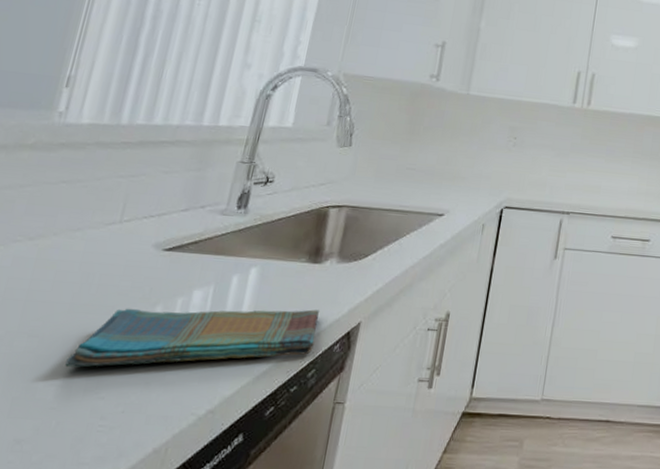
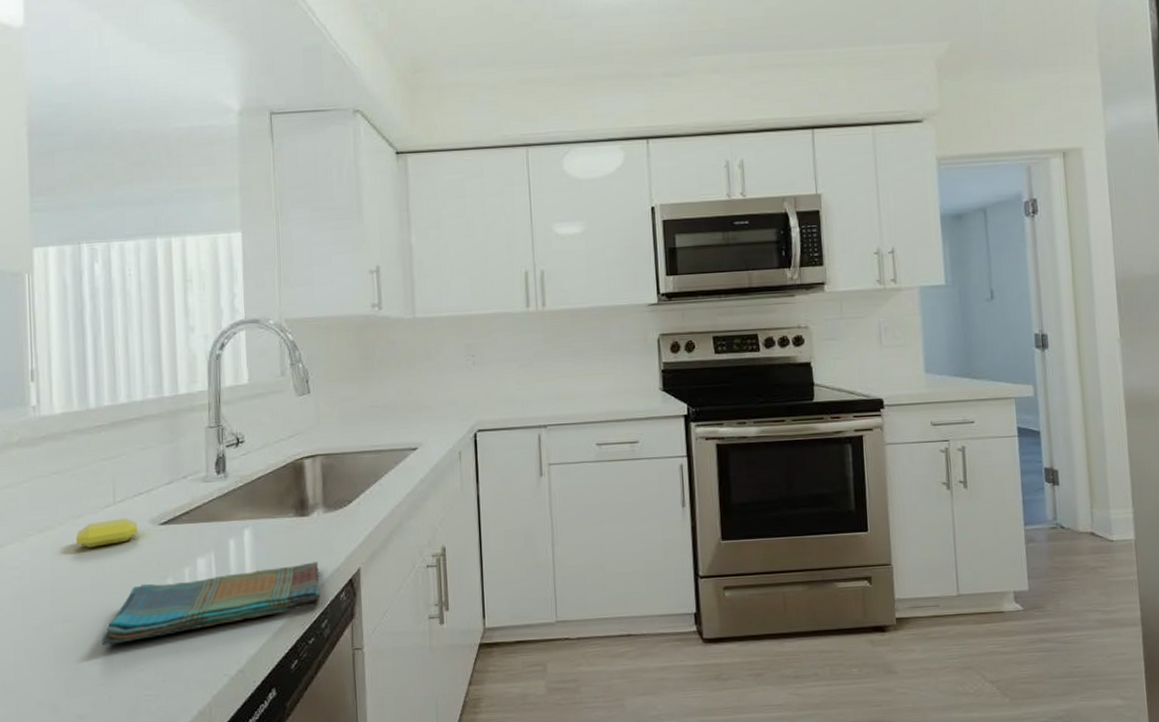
soap bar: none [66,237,141,264] -> present [75,518,138,548]

